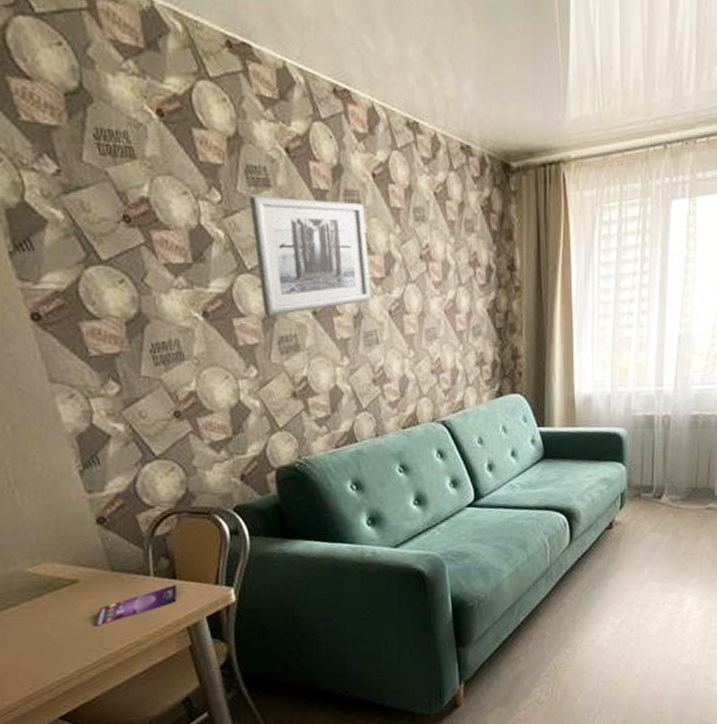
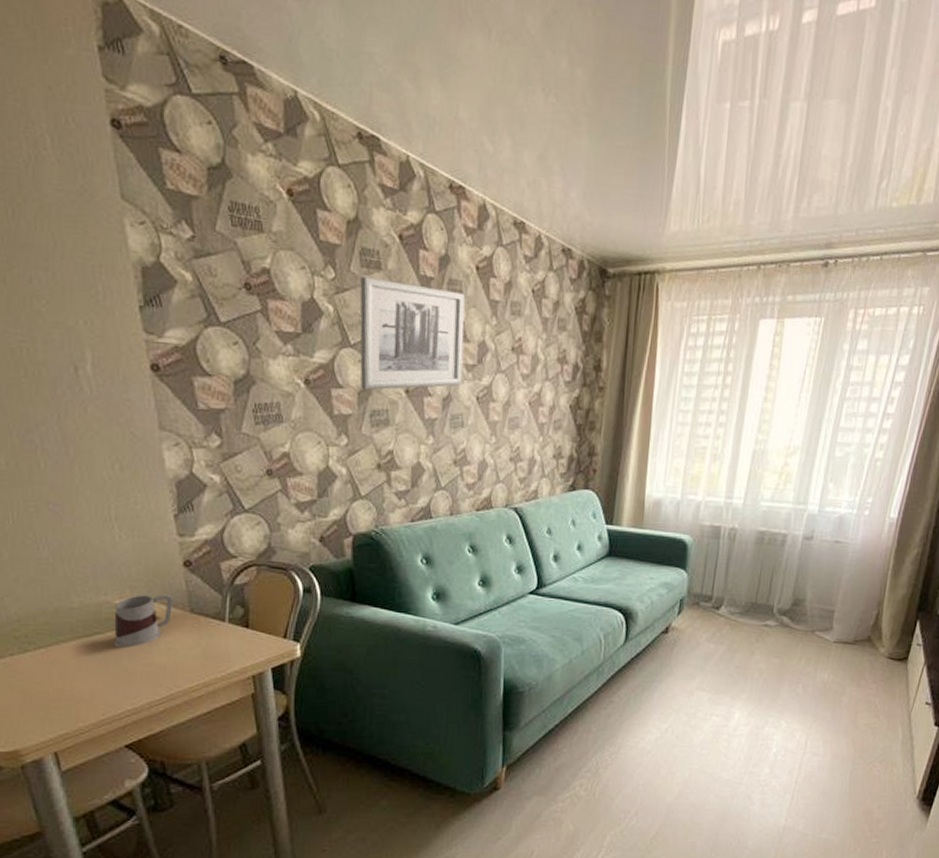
mug: none [28,555,92,617] -> present [114,594,173,648]
smartphone: present [96,585,178,626] -> none [170,633,248,663]

